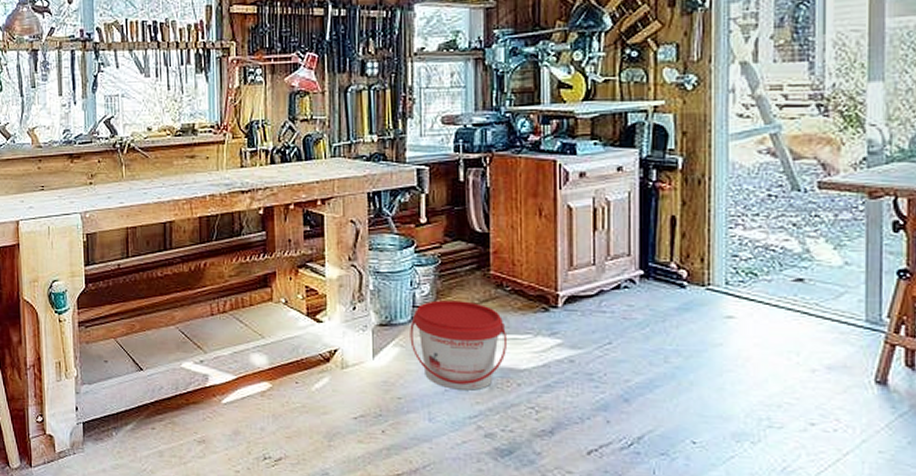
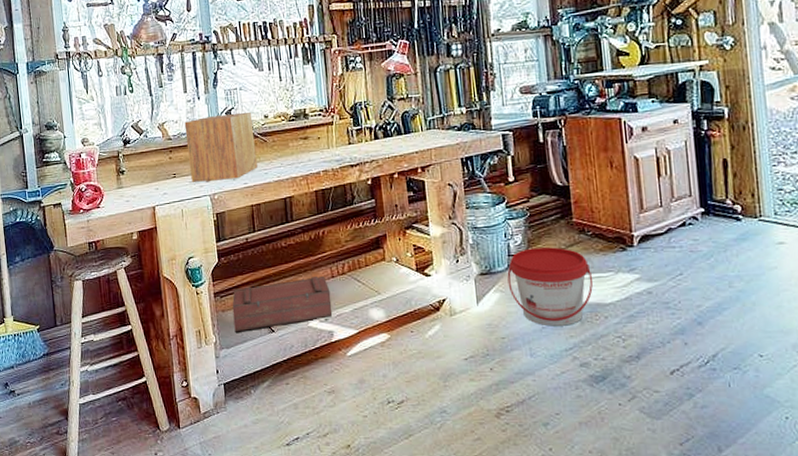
wood block: none [57,122,136,197] -> present [184,111,258,182]
wooden crate: none [97,312,209,369] -> present [232,276,333,334]

